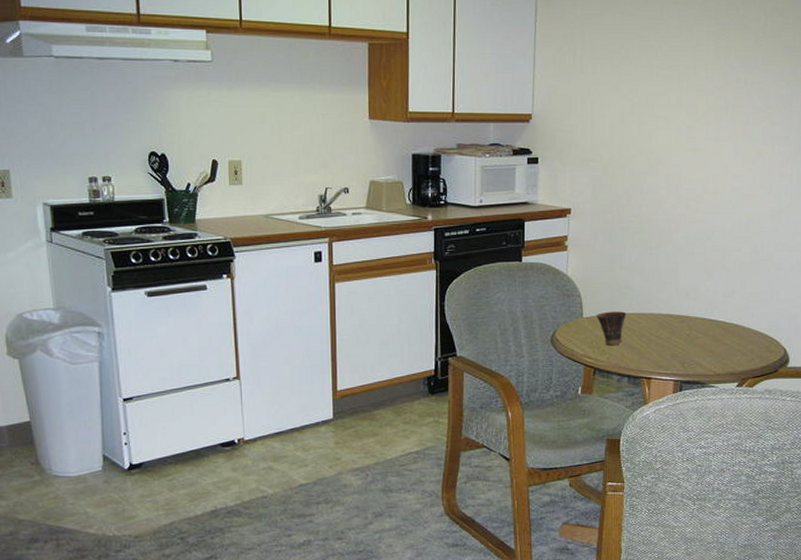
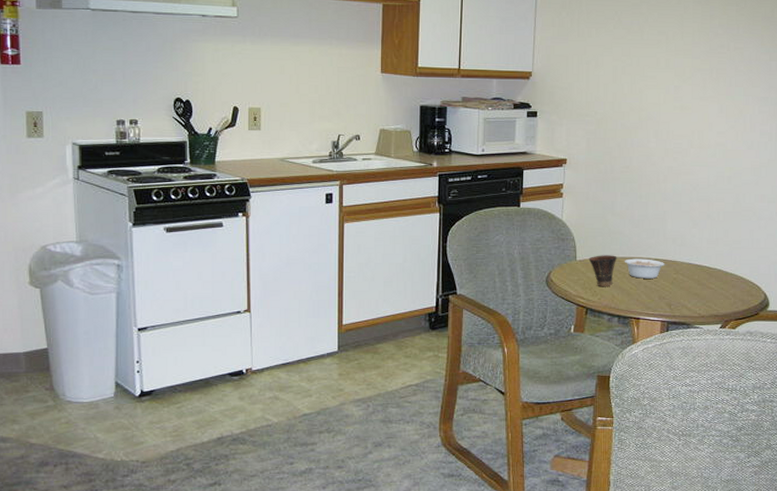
legume: none [634,314,680,336] -> present [624,258,667,279]

